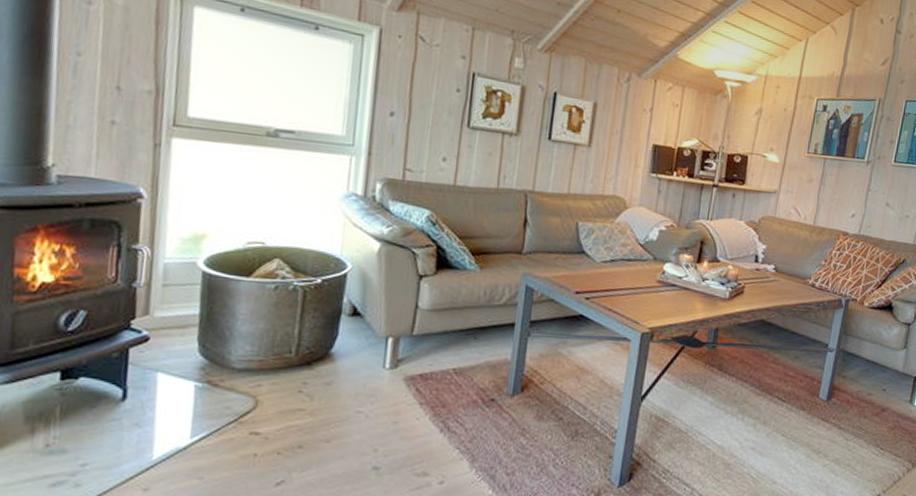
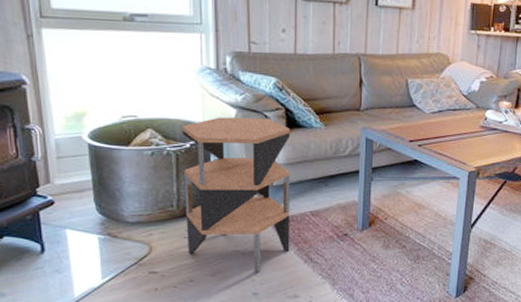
side table: none [301,250,439,441] -> present [182,117,291,273]

